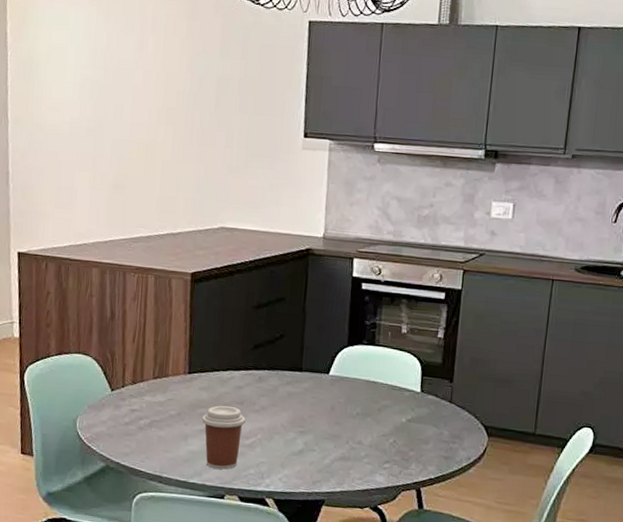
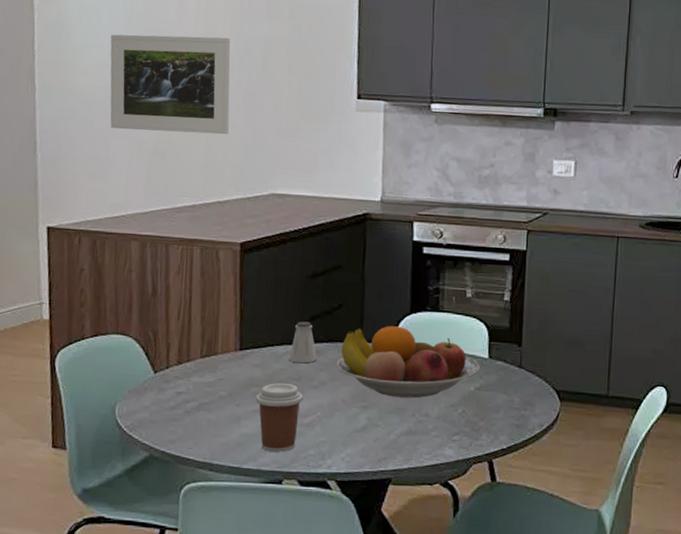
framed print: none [75,71,186,170] -> present [110,34,231,135]
saltshaker: none [233,349,259,389] -> present [288,321,317,364]
fruit bowl: none [277,357,412,427] -> present [336,326,480,398]

